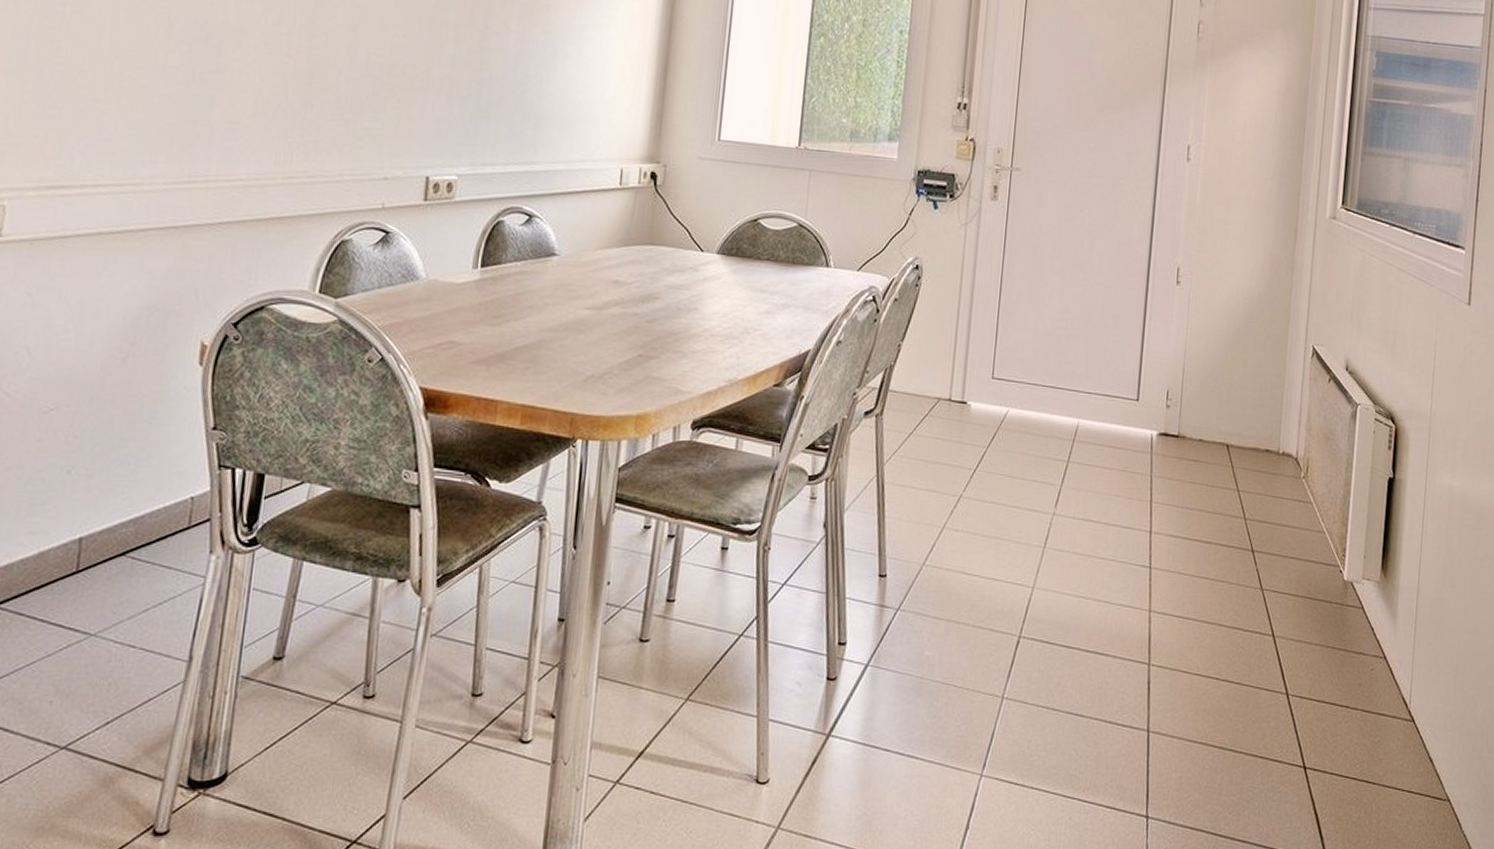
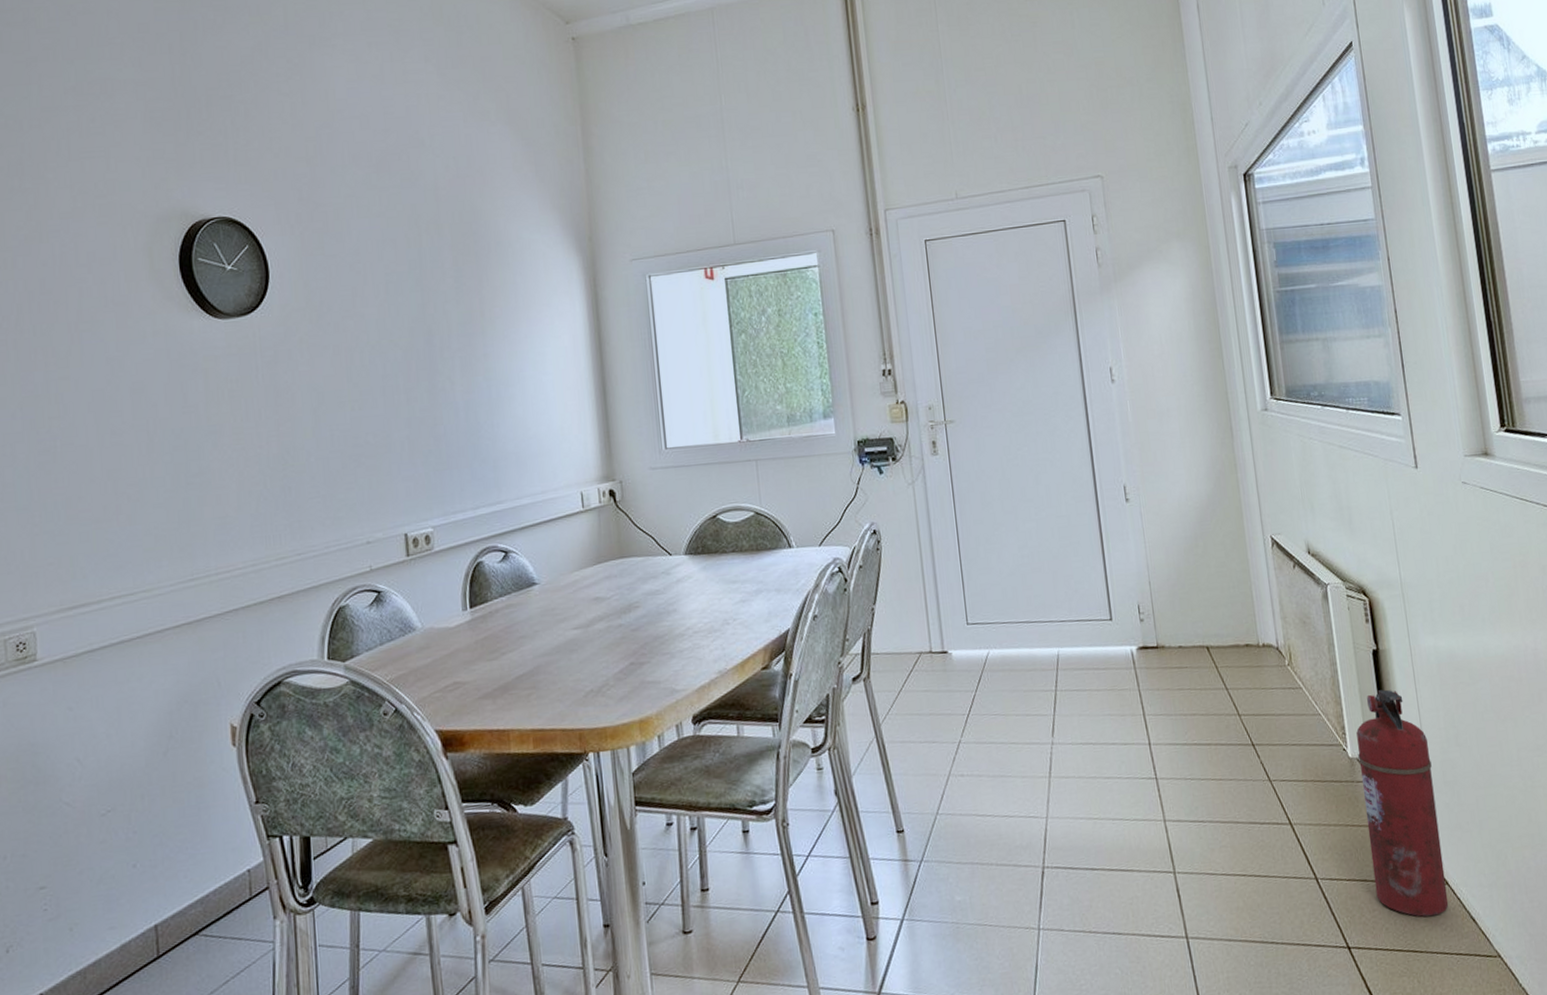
fire extinguisher: none [1342,519,1423,751] -> present [1356,689,1449,917]

